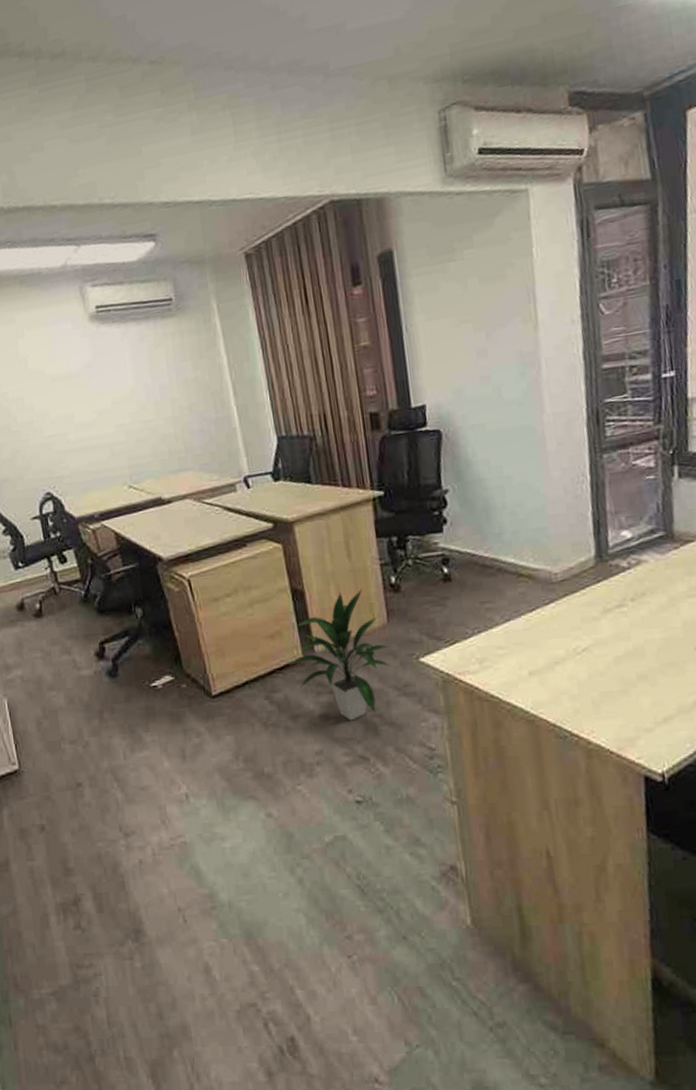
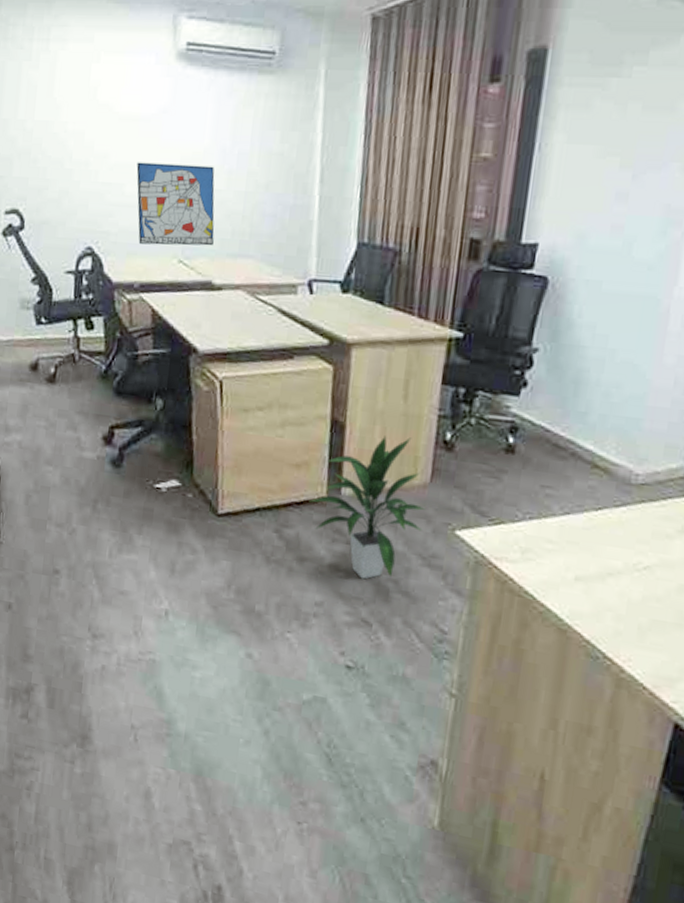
wall art: none [74,401,155,480] -> present [136,162,215,246]

